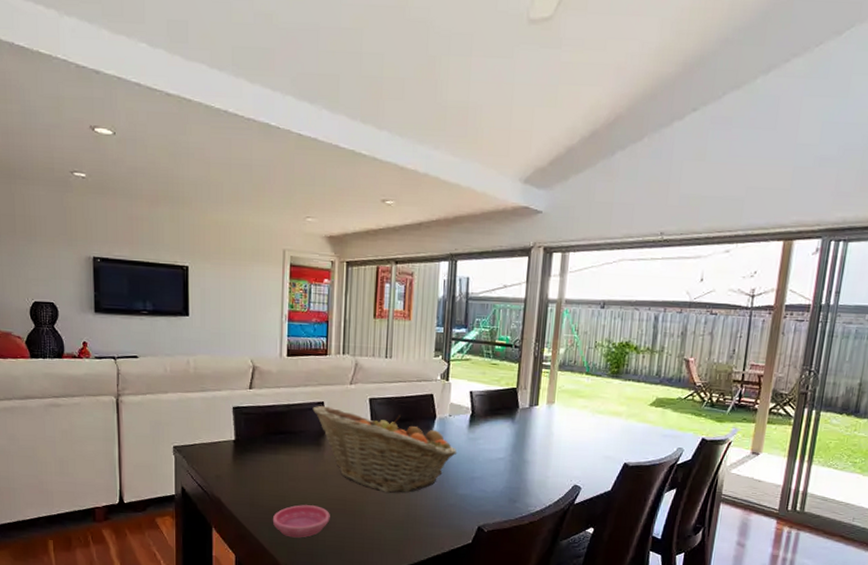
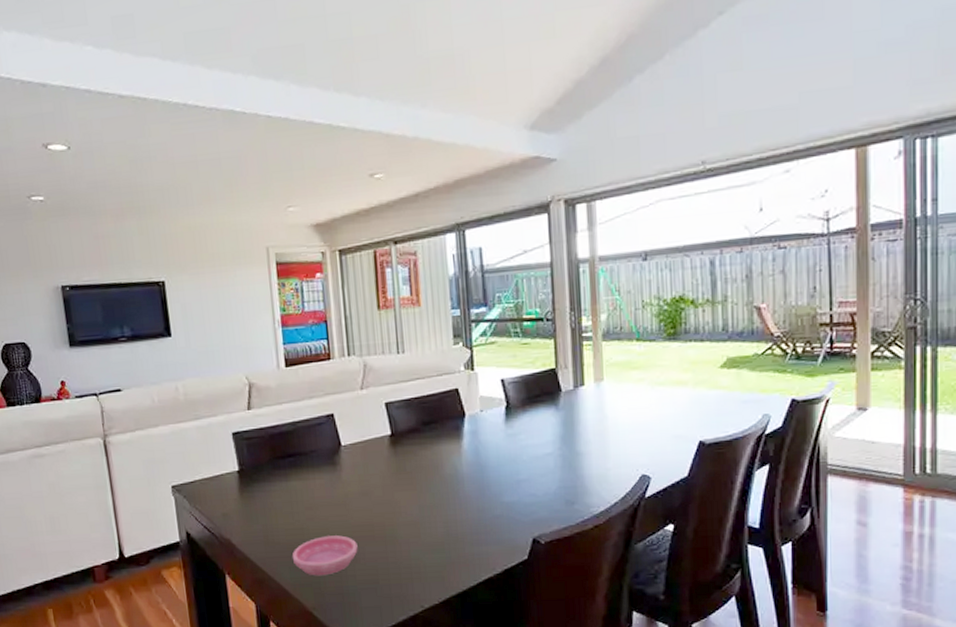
fruit basket: present [312,405,458,493] -> none [321,417,496,511]

